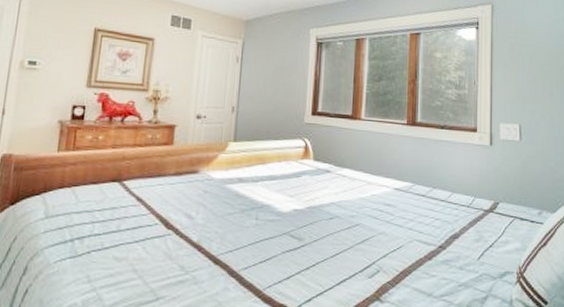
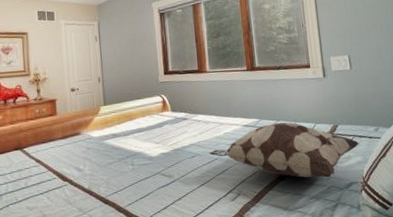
decorative pillow: none [350,190,520,263] -> present [209,122,360,178]

